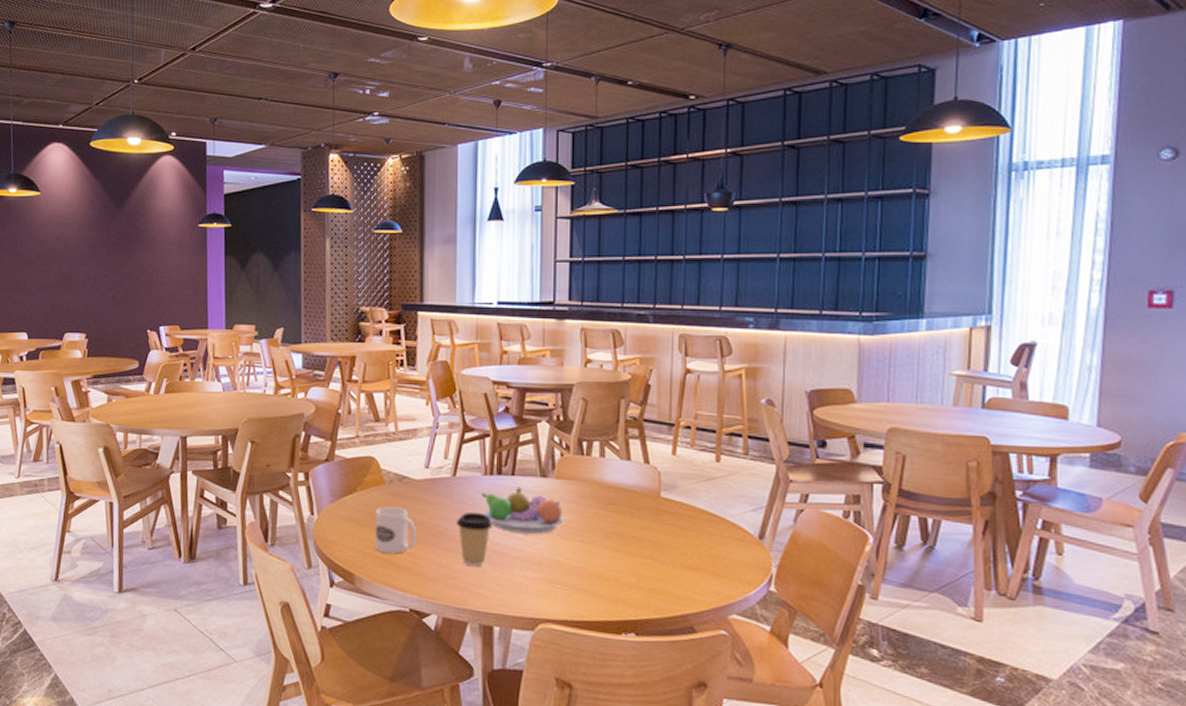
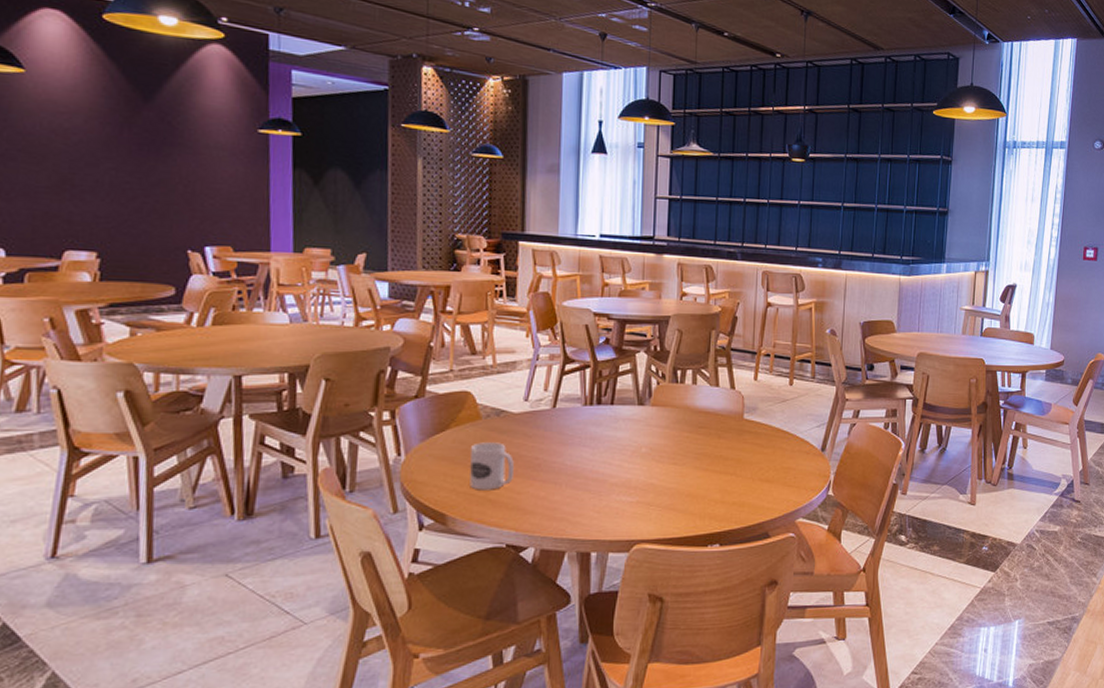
coffee cup: present [455,511,494,567] -> none [554,442,593,497]
fruit bowl: present [482,487,564,534] -> none [581,415,659,460]

